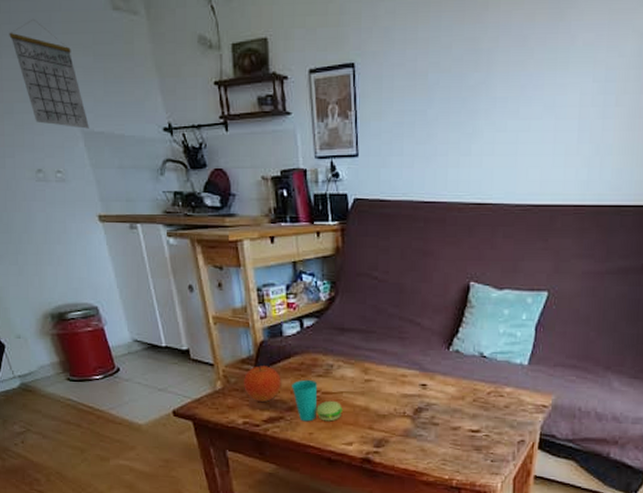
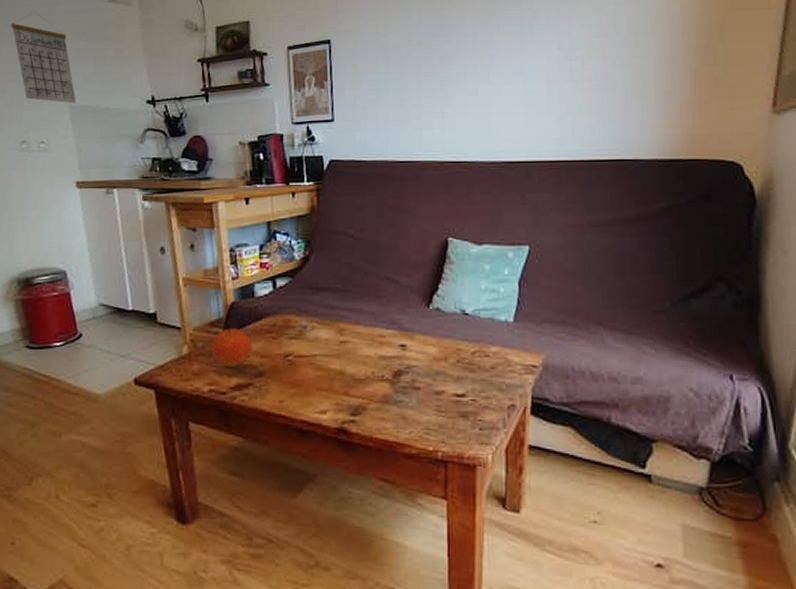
cup: present [292,379,343,422] -> none [262,342,316,388]

